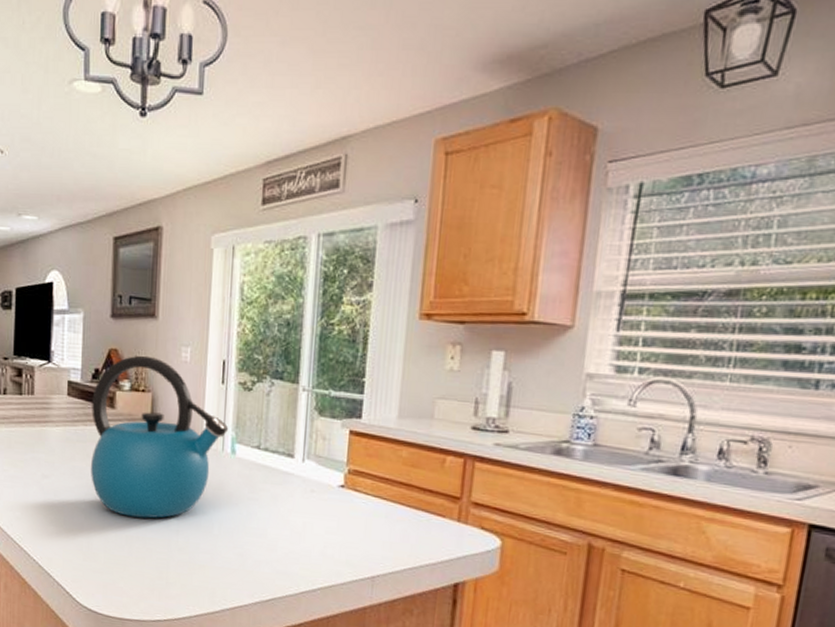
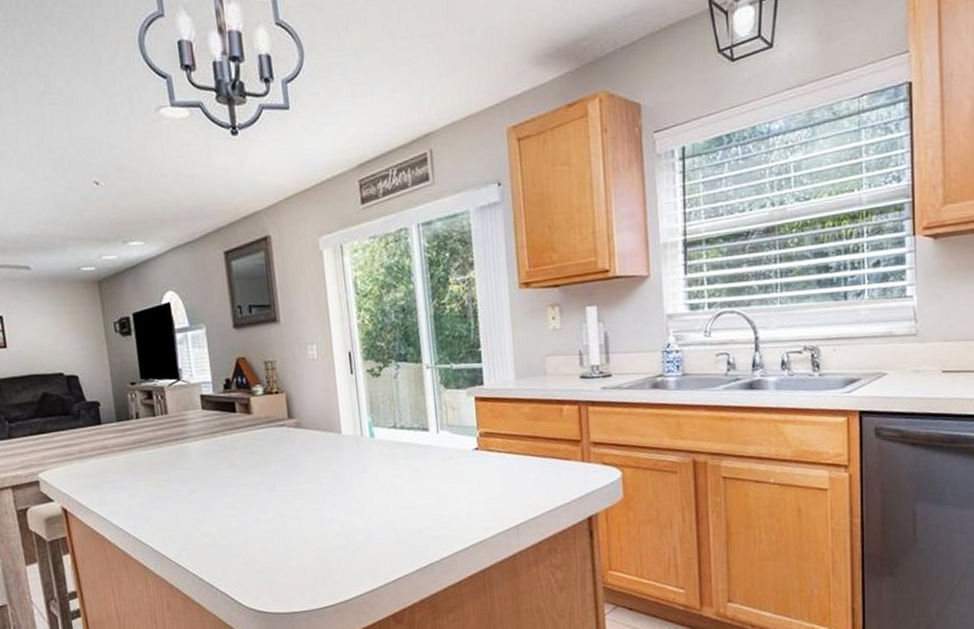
kettle: present [91,355,229,519] -> none [227,359,364,514]

